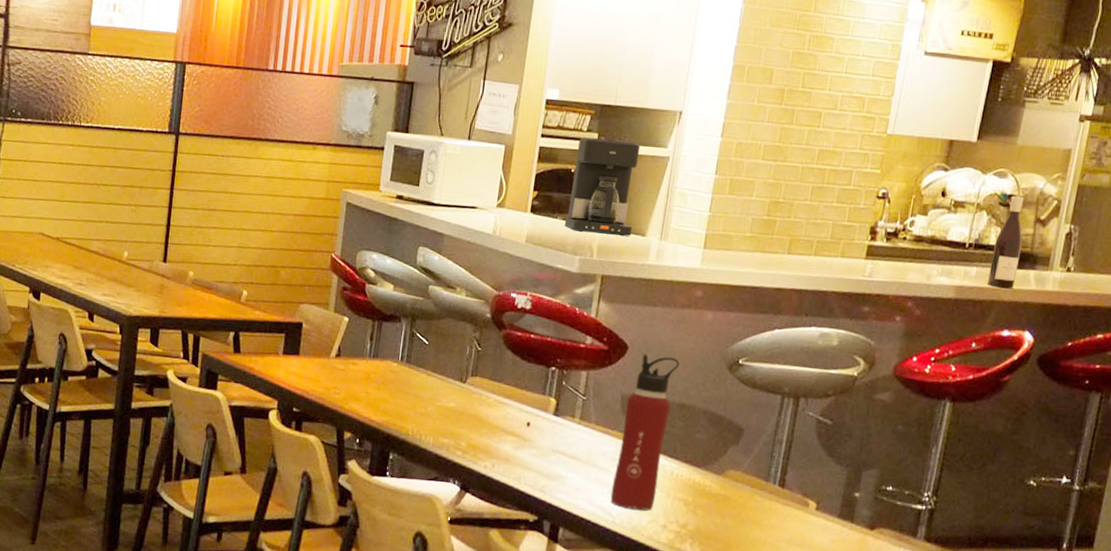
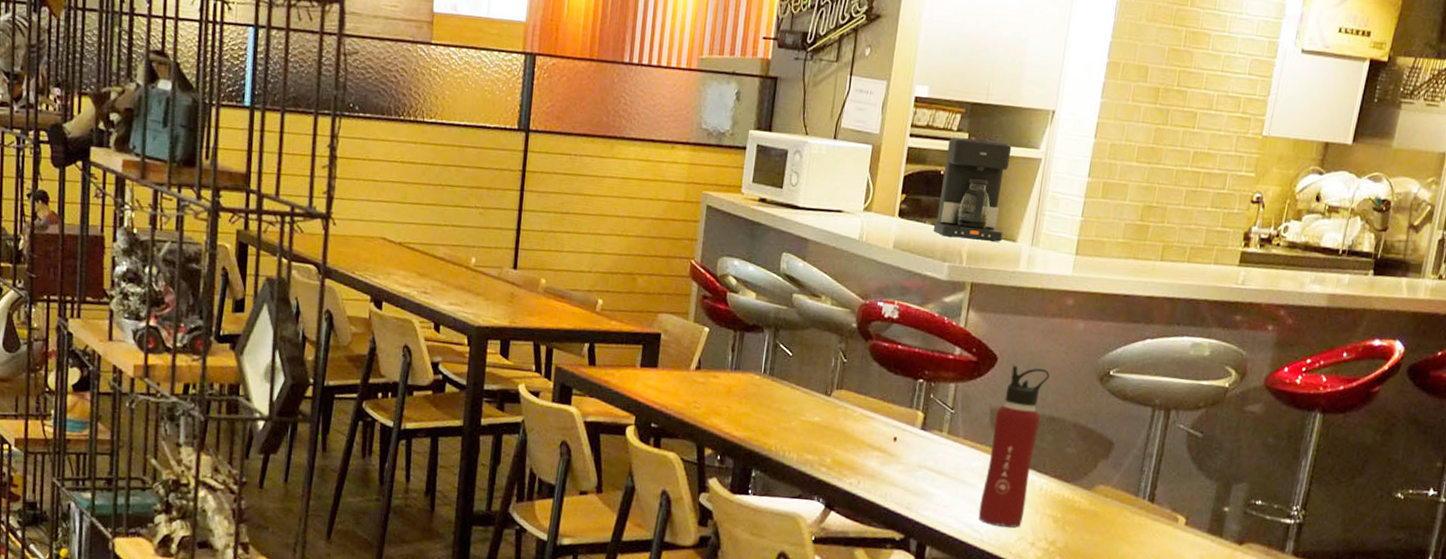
bottle: present [986,196,1024,289] -> none [1359,201,1398,297]

